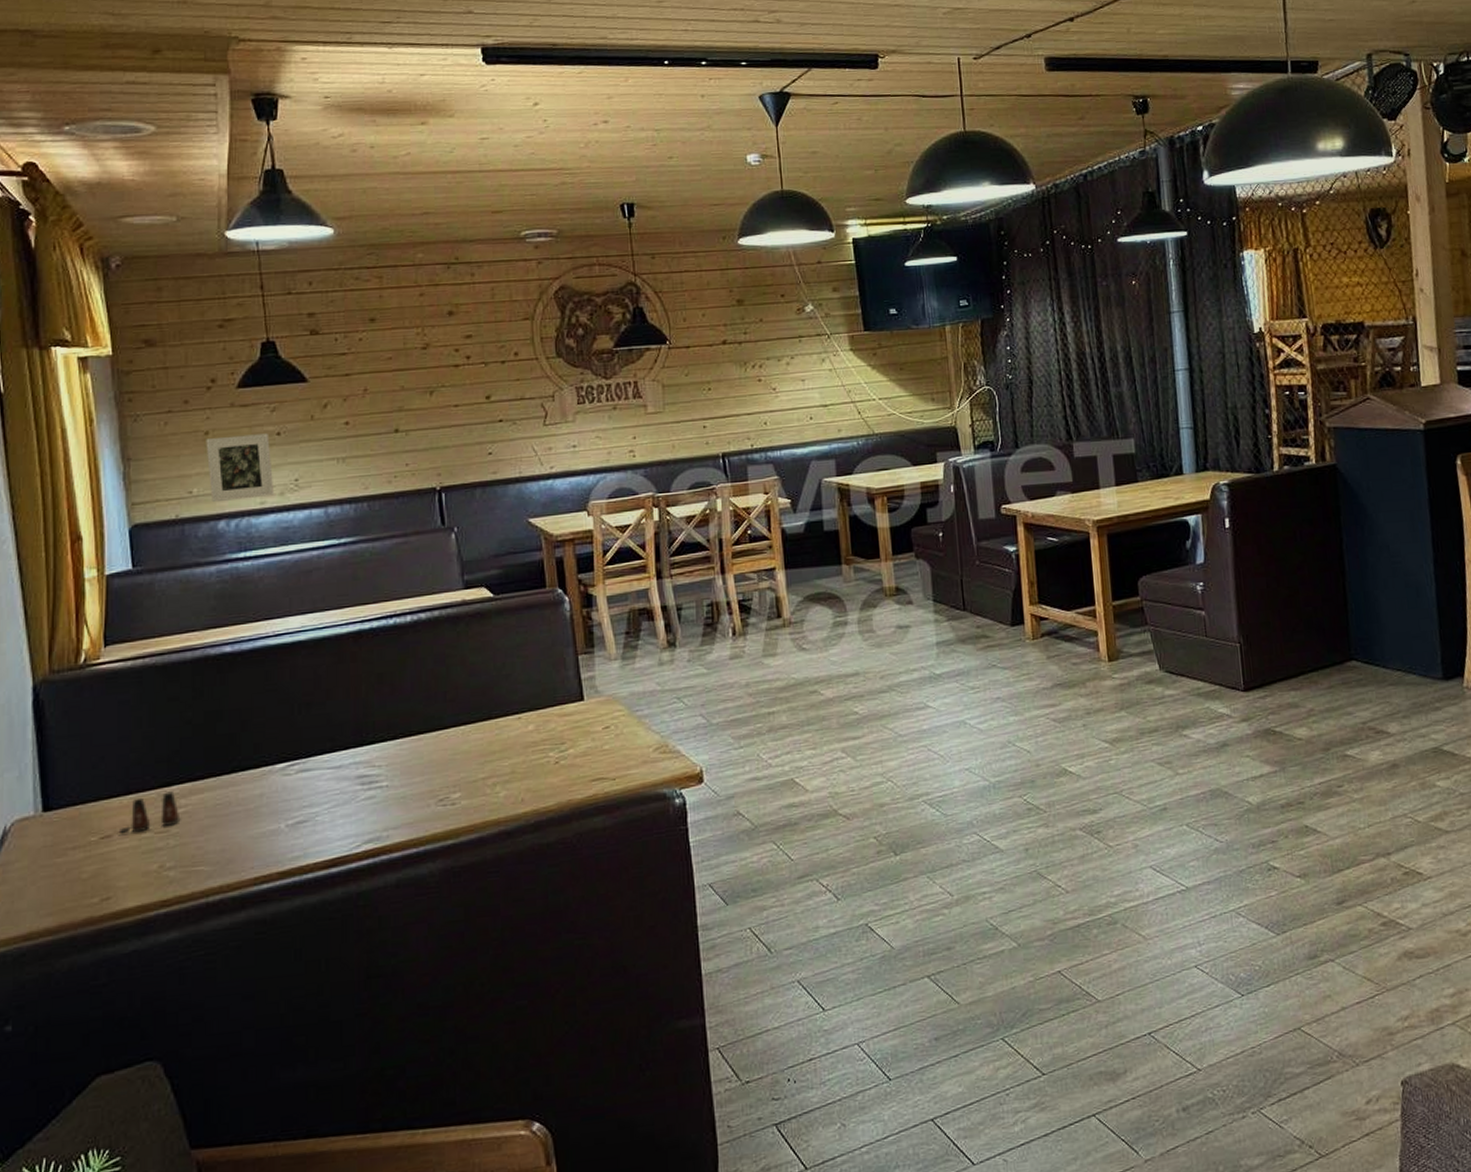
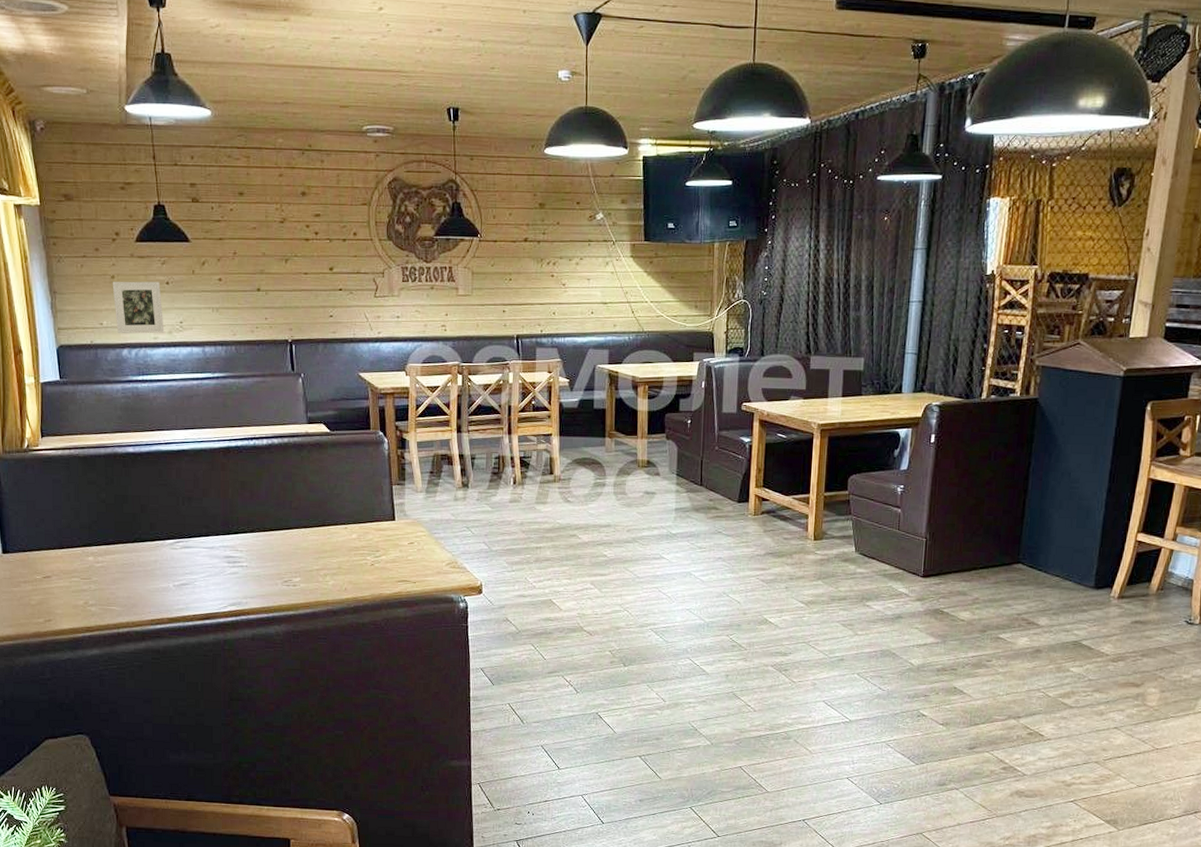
salt shaker: present [118,791,181,835] -> none [55,550,99,577]

